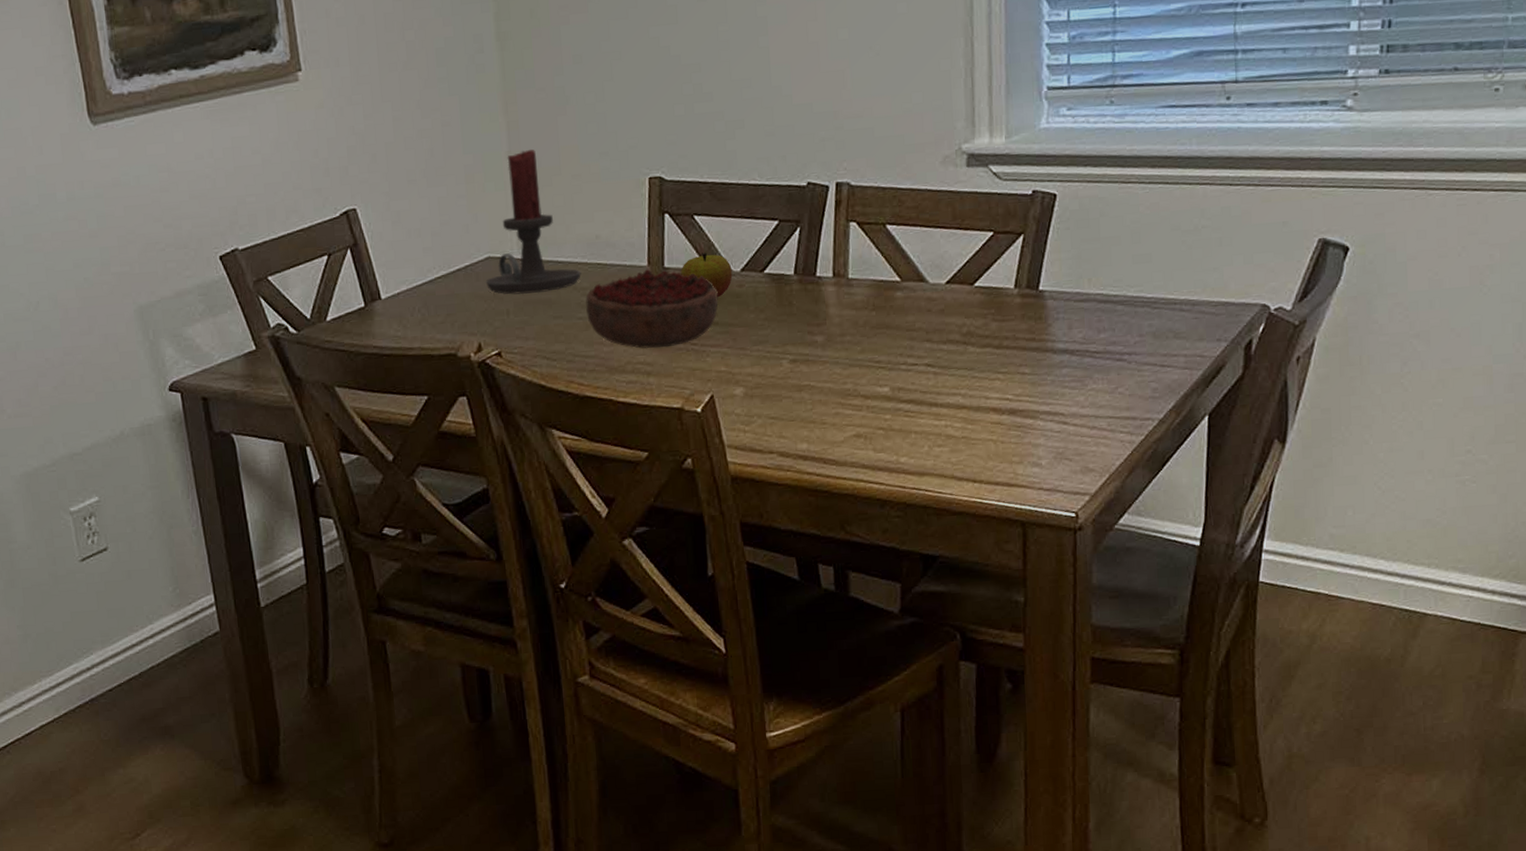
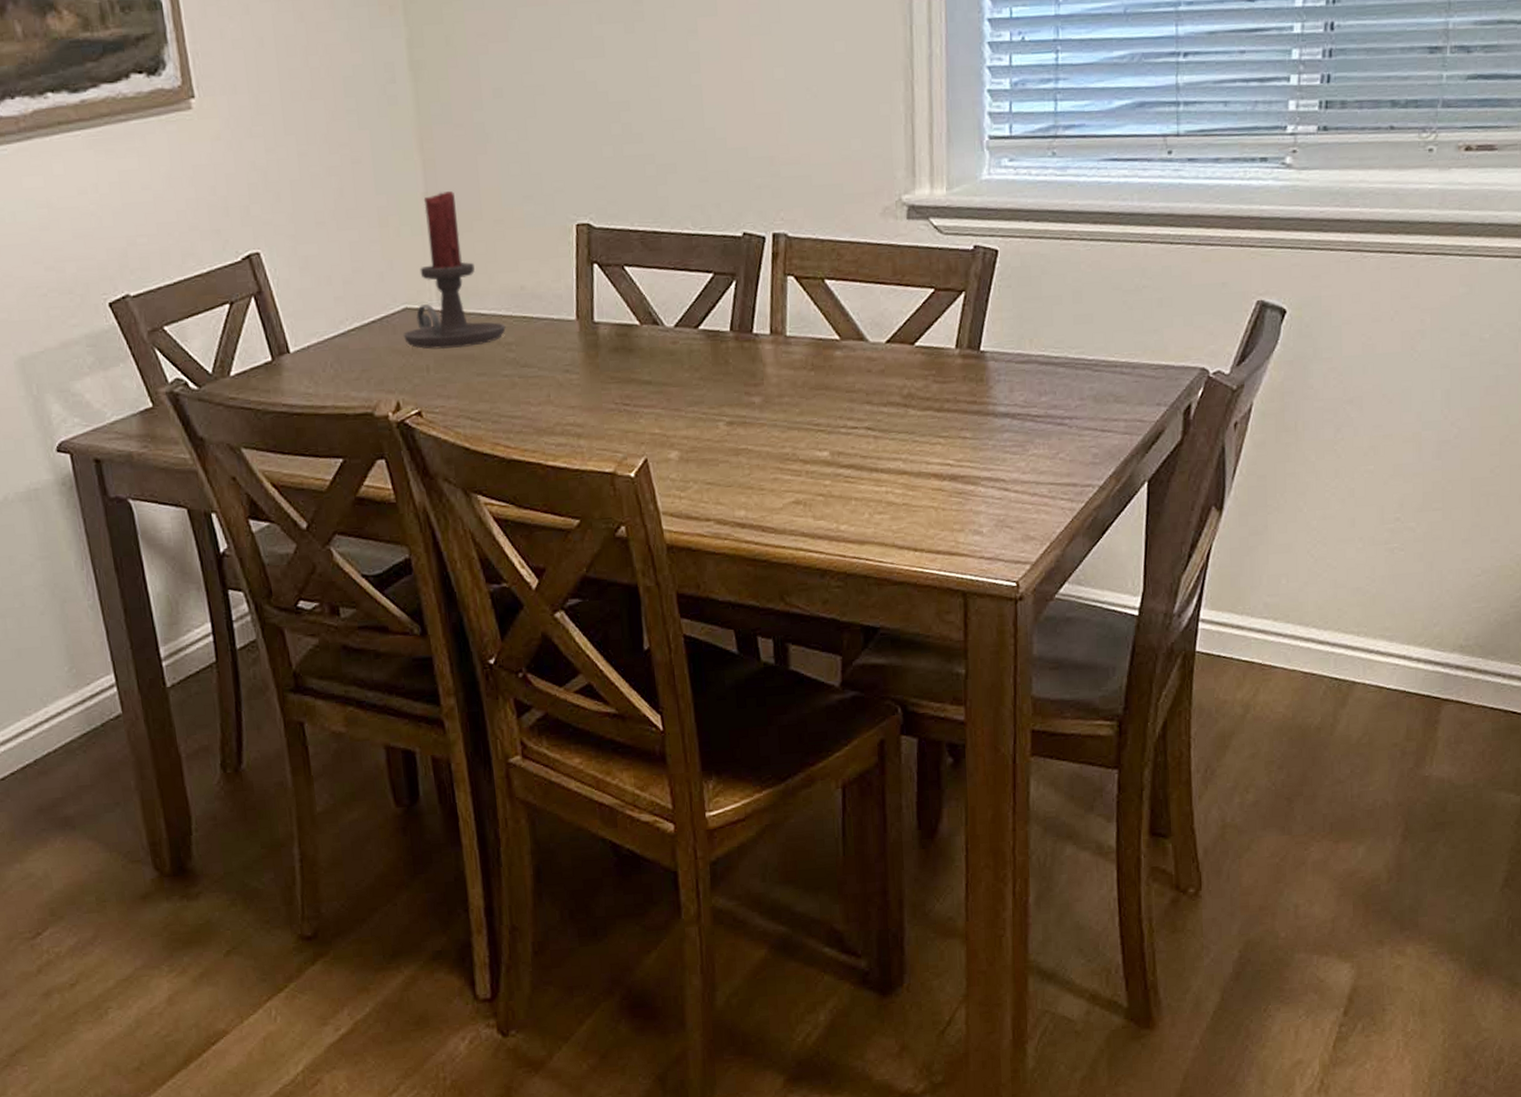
decorative bowl: present [585,268,718,349] -> none [511,322,651,409]
apple: present [681,252,733,298] -> none [611,306,666,355]

